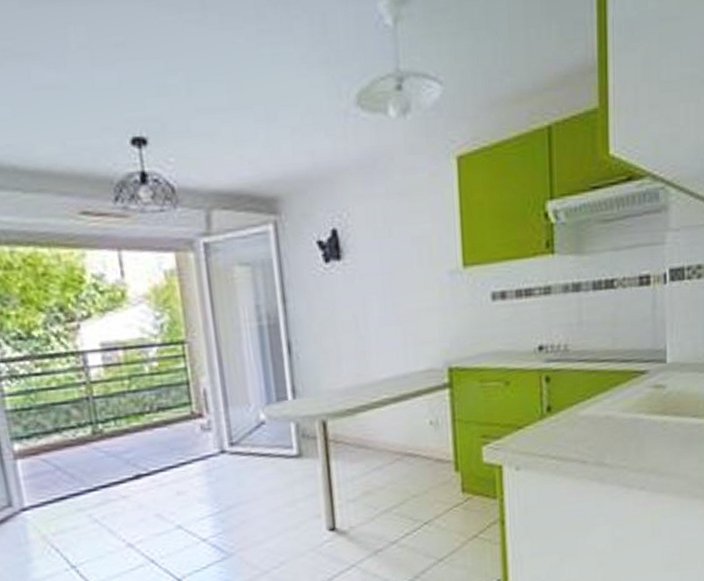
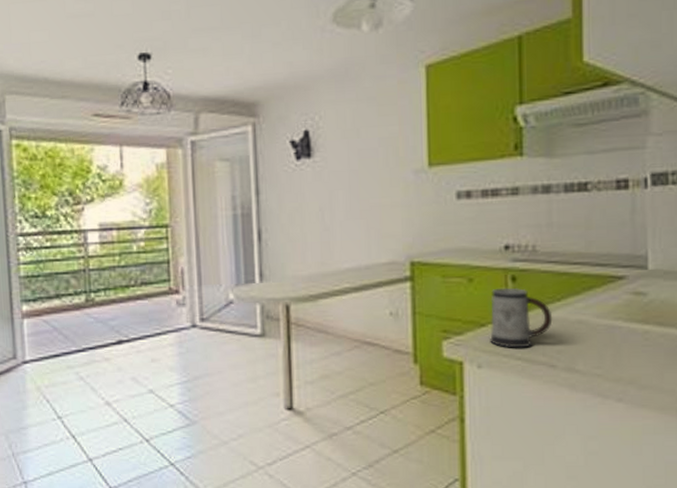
mug: none [527,388,584,448] -> present [490,287,553,348]

